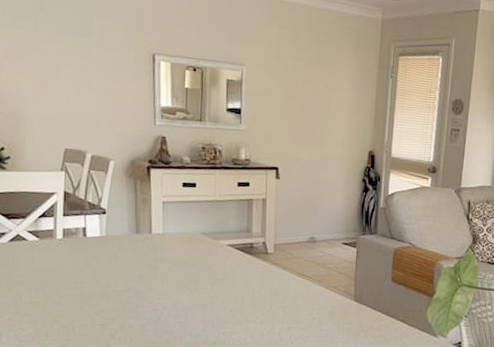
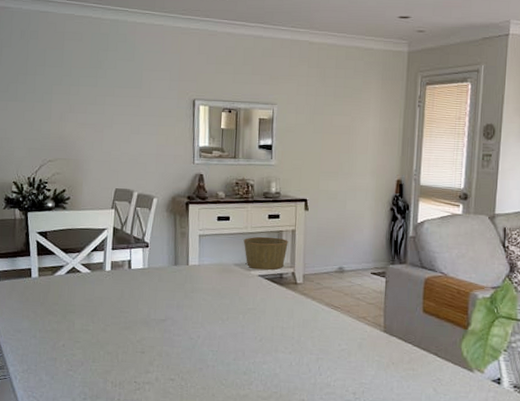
basket: none [211,205,259,240] -> present [243,237,288,270]

